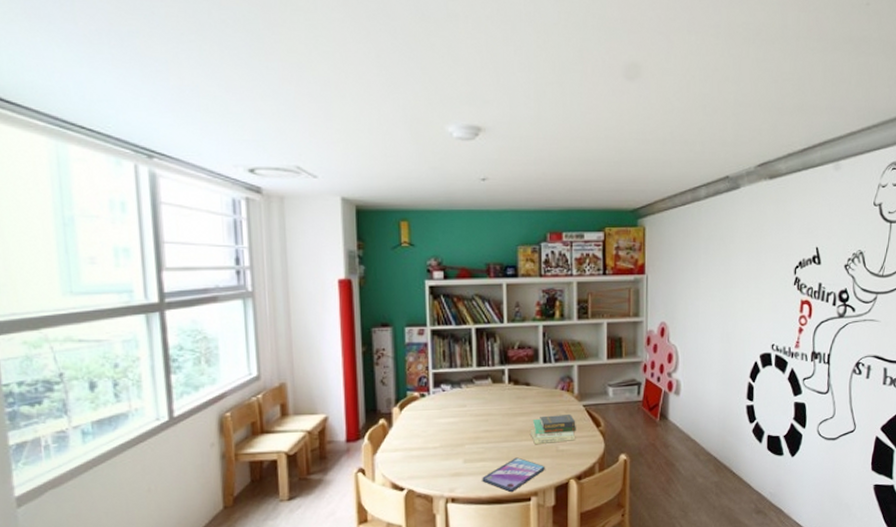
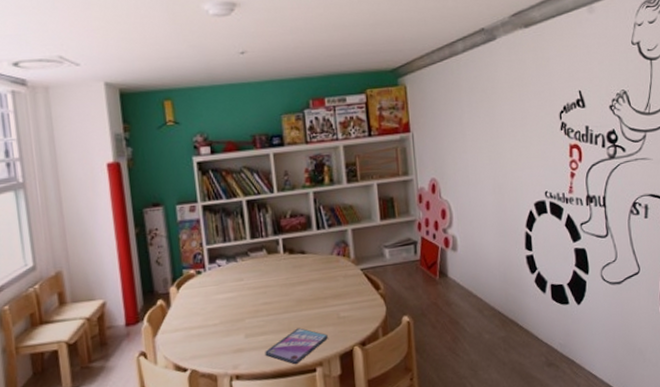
books: present [531,415,576,444] -> none [310,280,356,313]

